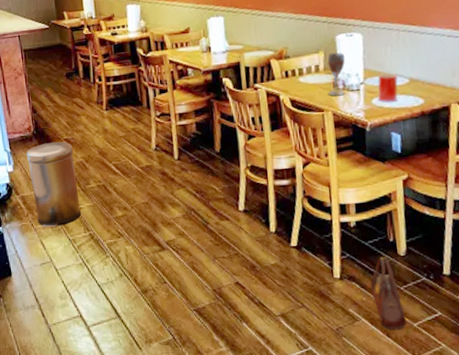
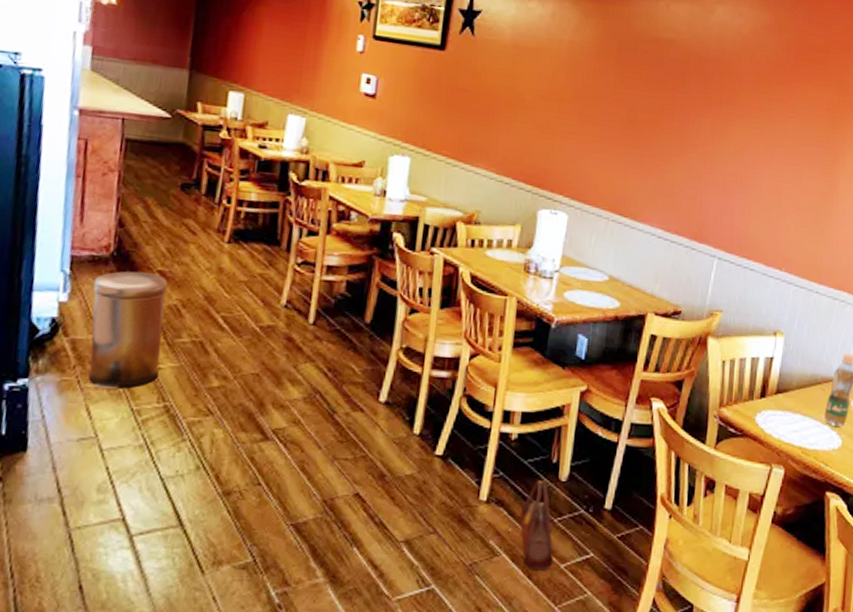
cup: present [327,52,345,97] -> none [516,229,543,282]
cup: present [378,73,398,103] -> none [571,264,597,300]

